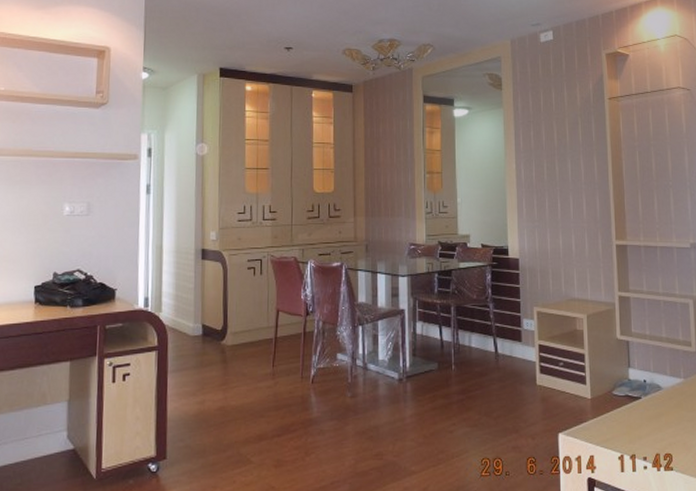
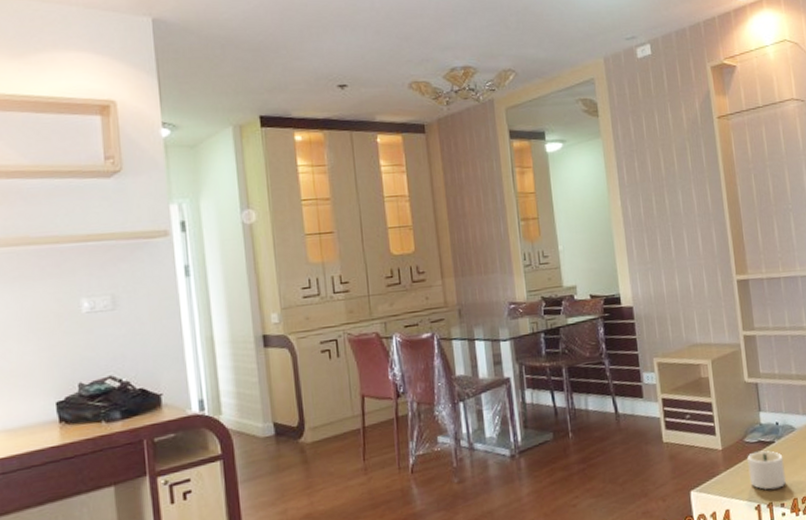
candle: none [614,404,651,443] -> present [747,450,787,490]

